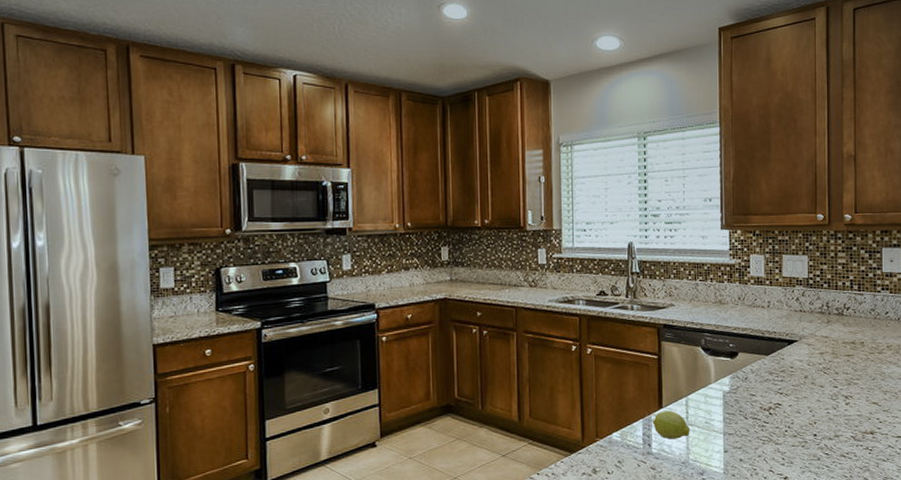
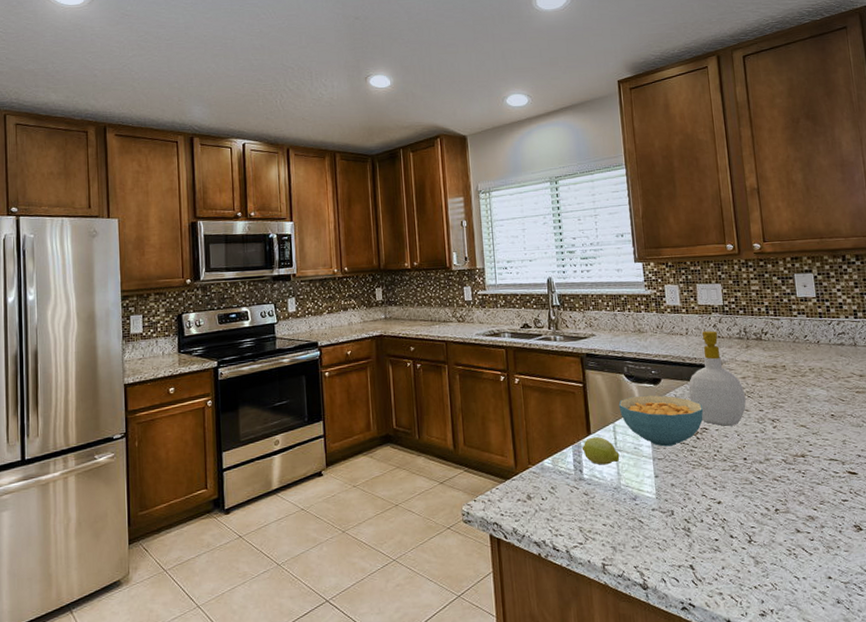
cereal bowl: none [693,368,779,422] -> present [618,395,704,447]
soap bottle: none [765,304,822,402] -> present [688,331,747,426]

